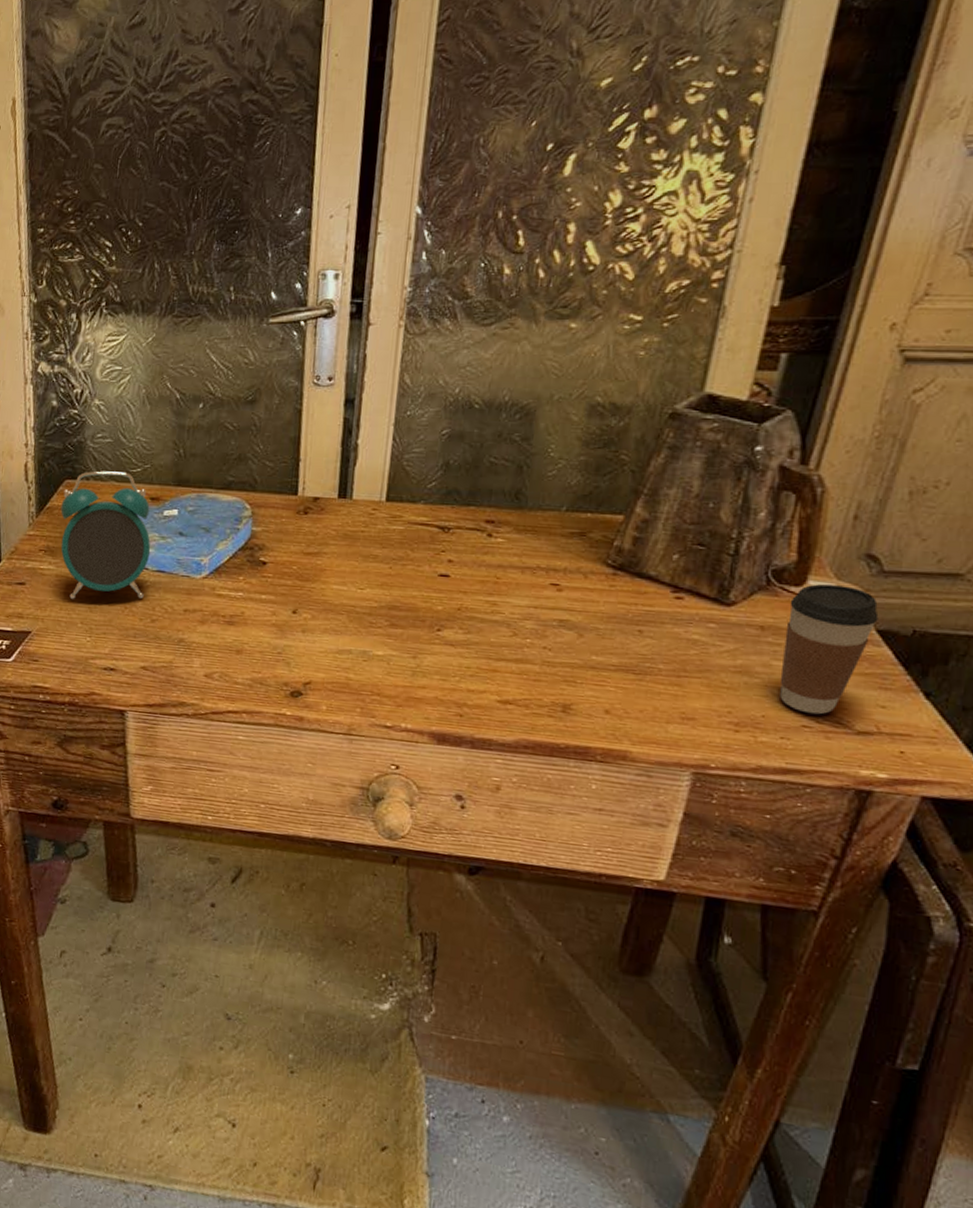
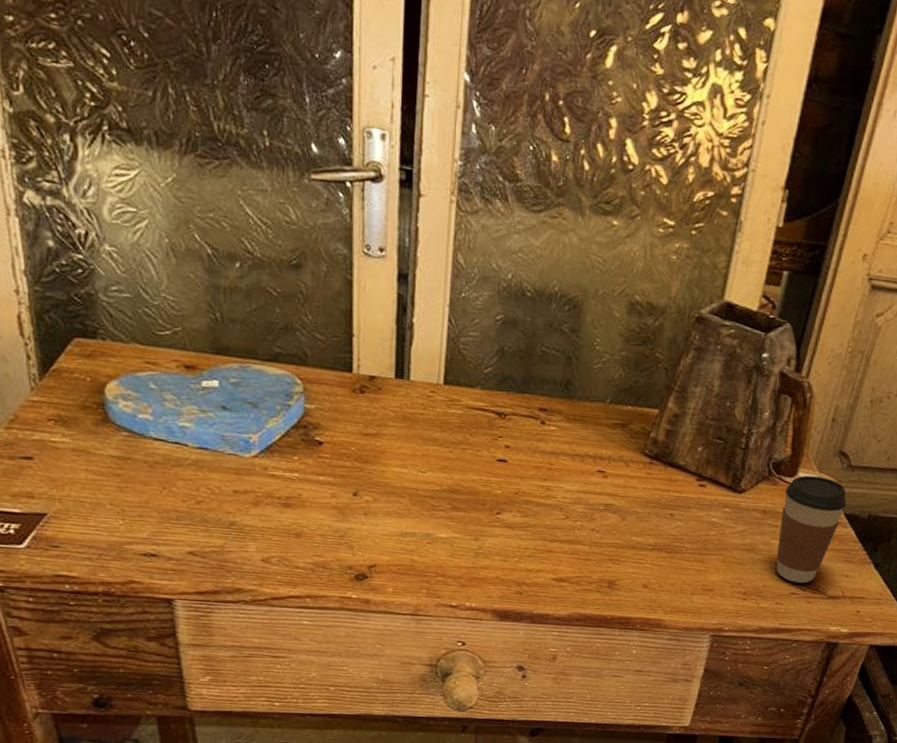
alarm clock: present [60,471,151,599] -> none [71,330,189,478]

